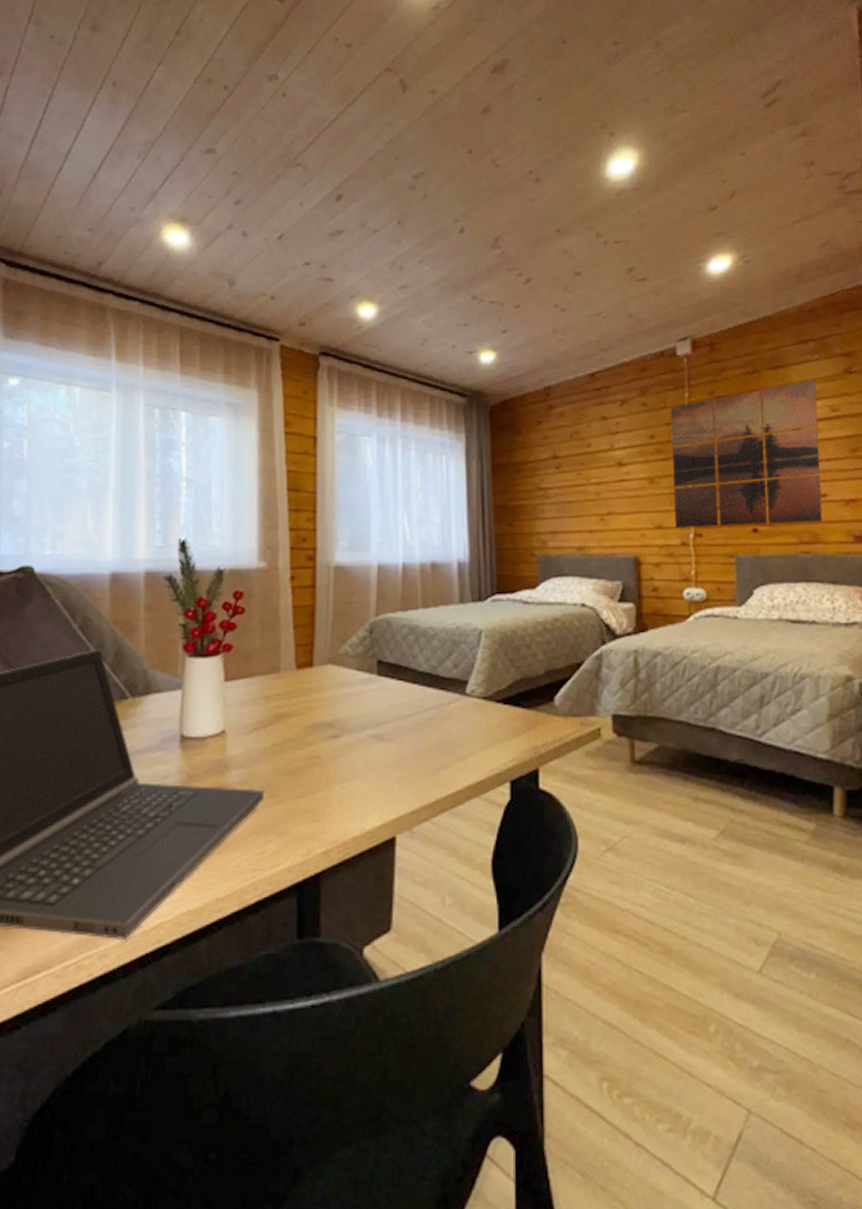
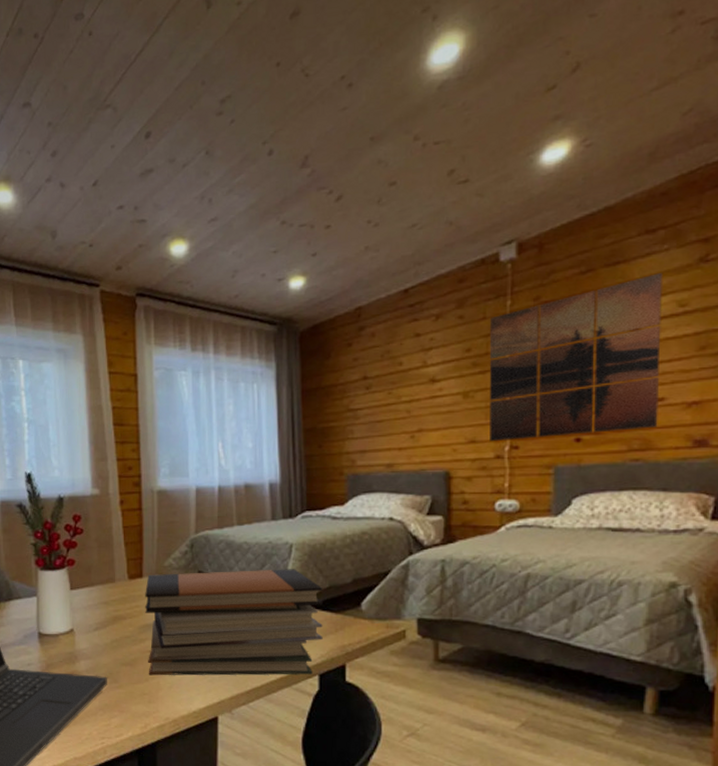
book stack: none [314,658,514,787] -> present [145,569,323,676]

